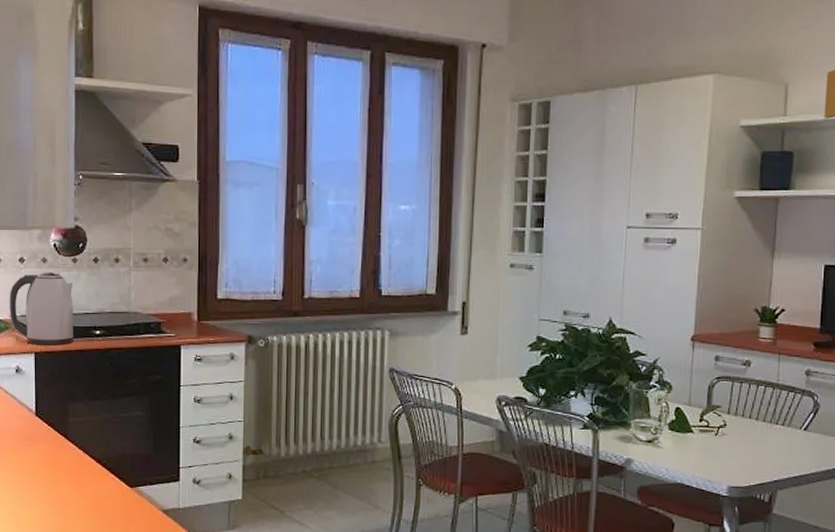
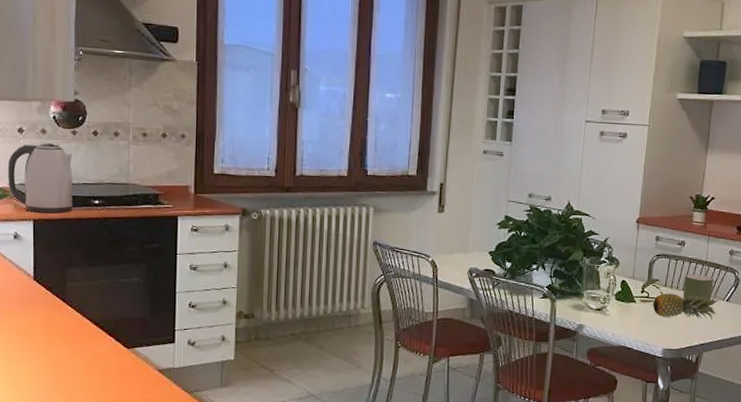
fruit: none [714,422,795,452] -> present [653,293,719,320]
mug: none [750,399,788,431] -> present [683,274,714,302]

